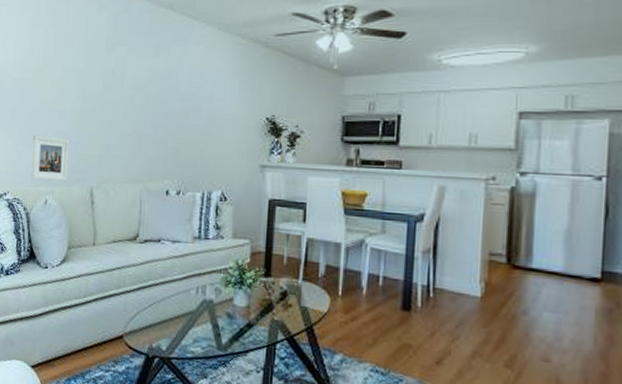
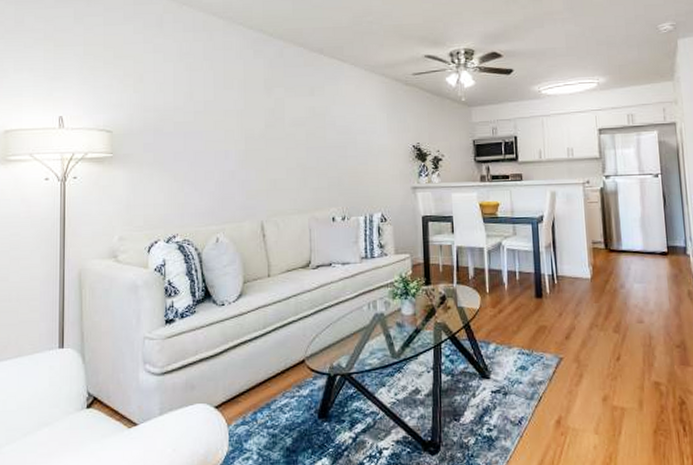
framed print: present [31,135,70,181] -> none [199,176,237,220]

